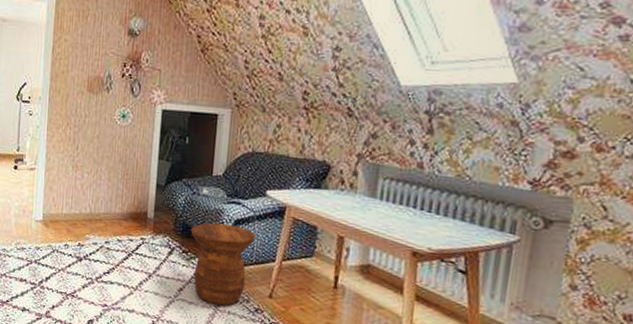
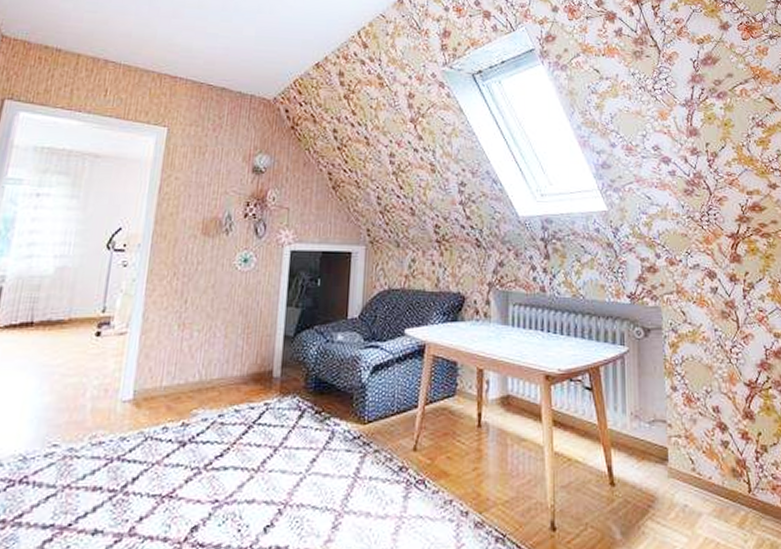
side table: present [190,222,256,306] -> none [324,372,396,472]

